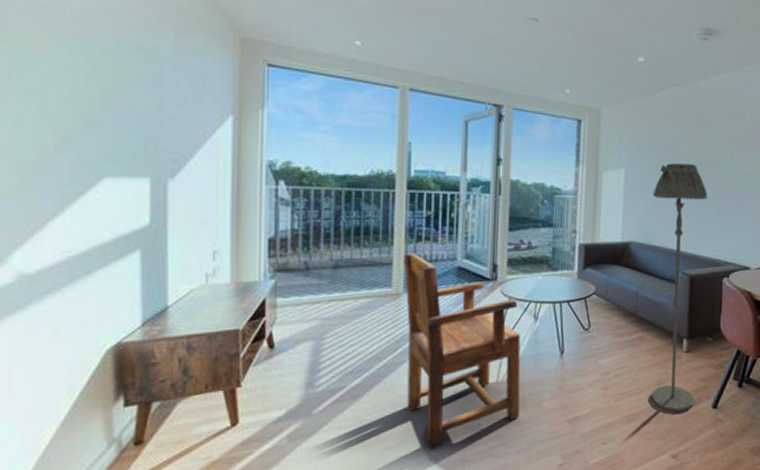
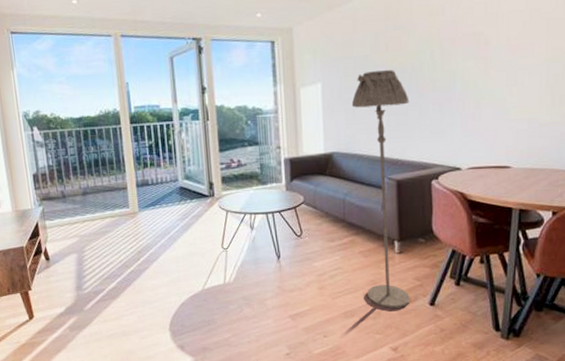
armchair: present [404,253,521,450] -> none [135,177,248,339]

